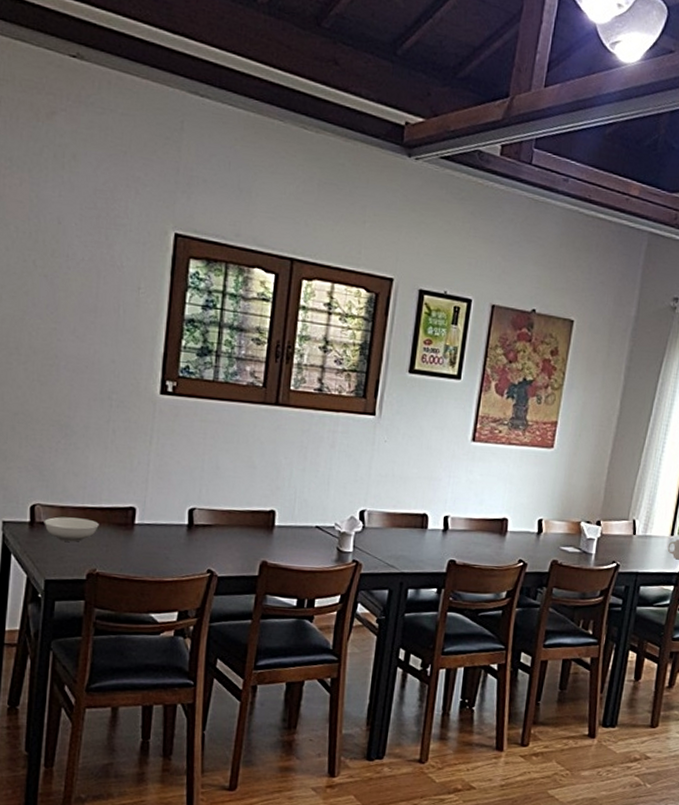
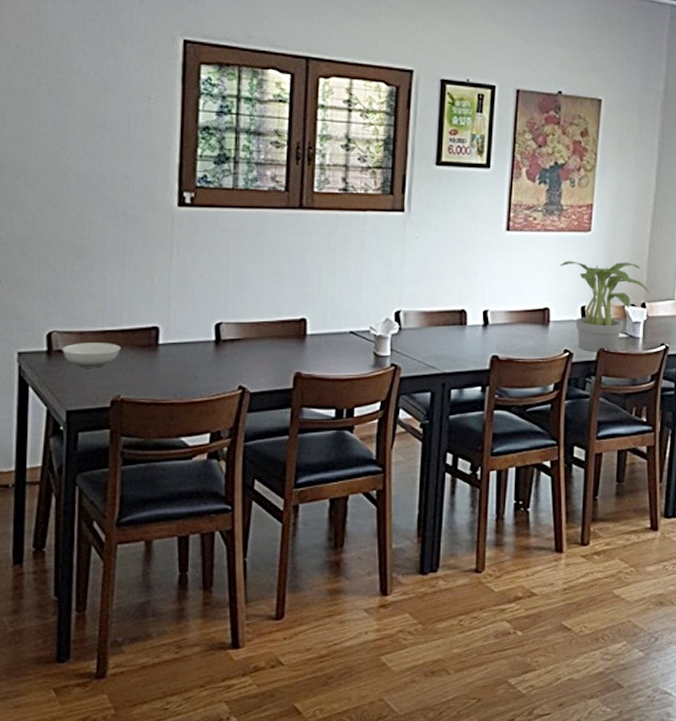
potted plant: none [521,474,606,566] -> present [560,261,650,352]

